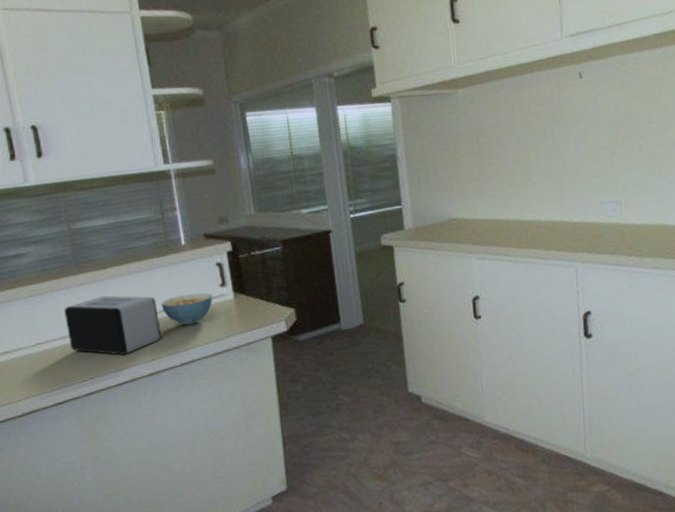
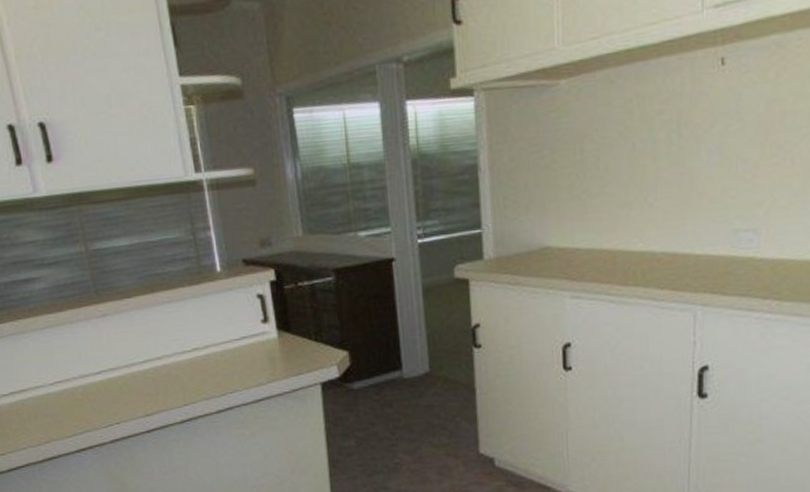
toaster: present [64,295,162,355] -> none [84,329,195,398]
cereal bowl: present [161,292,213,325] -> none [193,329,253,366]

